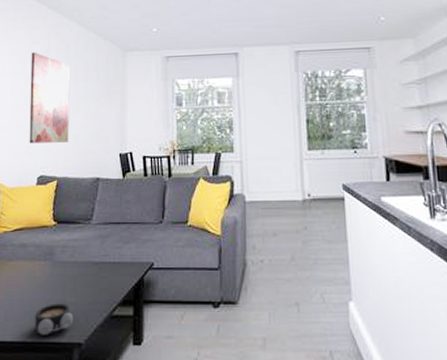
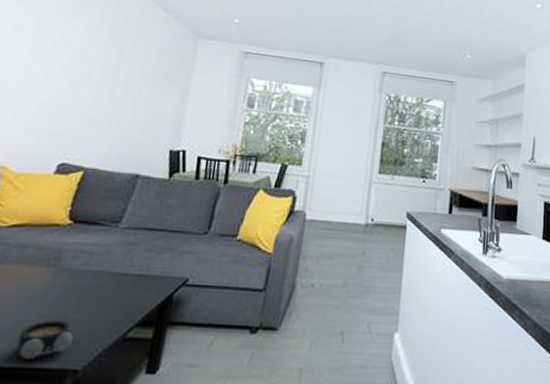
wall art: present [29,52,70,144] -> none [54,16,127,128]

